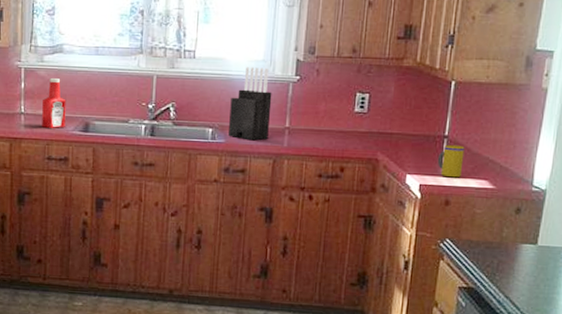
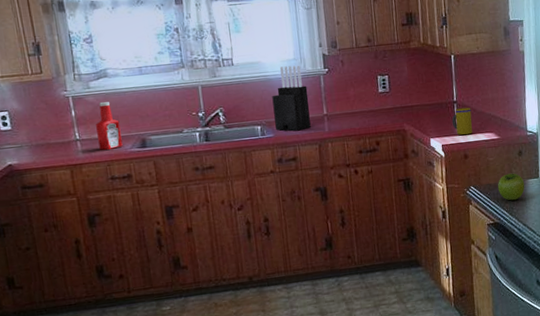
fruit: none [480,232,517,266] -> present [497,173,525,201]

